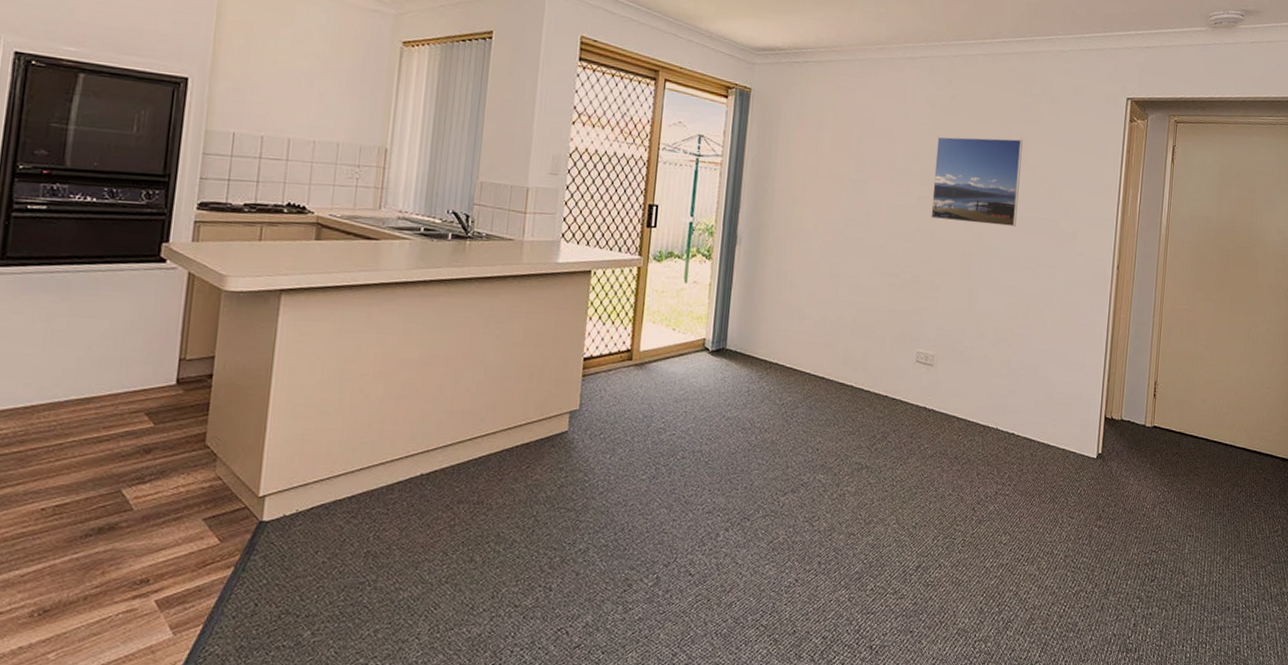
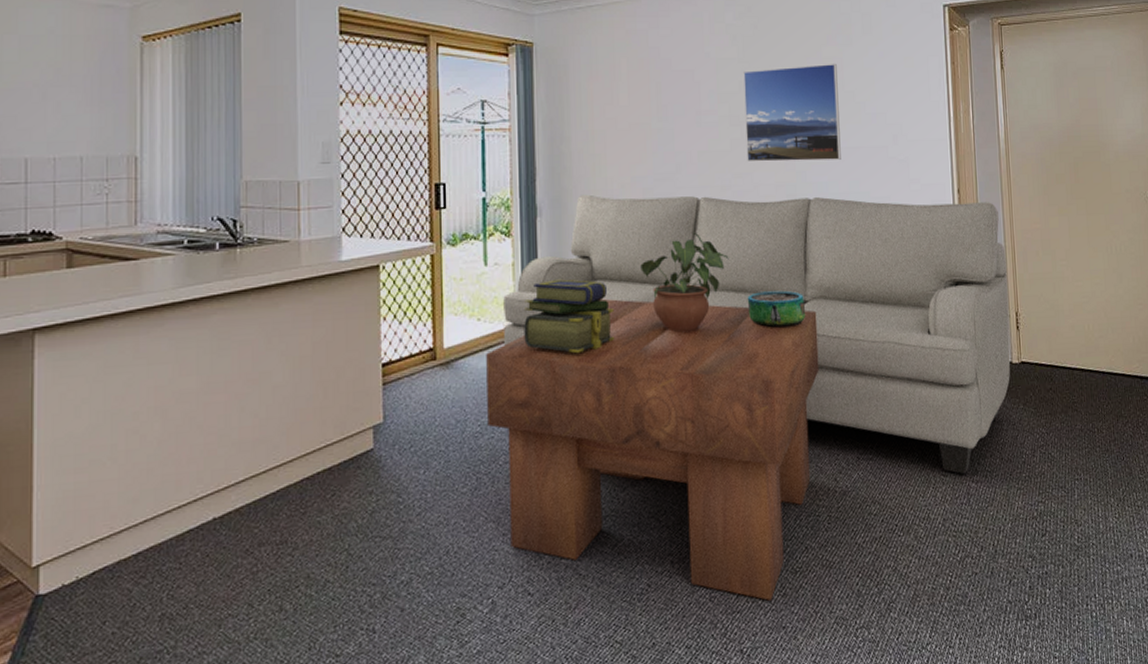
coffee table: none [671,324,976,607] -> present [486,298,819,601]
sofa: none [694,230,1153,518] -> present [503,194,1011,474]
stack of books: none [712,302,795,370] -> present [524,279,614,354]
potted plant: none [823,275,904,364] -> present [640,232,729,333]
decorative bowl: none [914,335,966,370] -> present [747,290,806,328]

